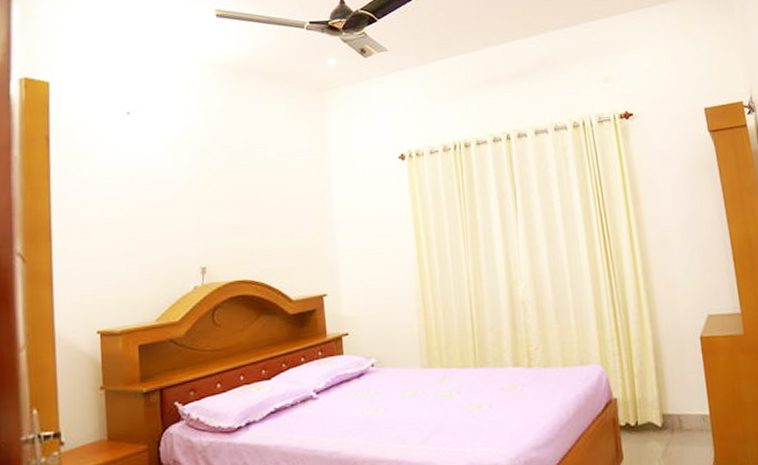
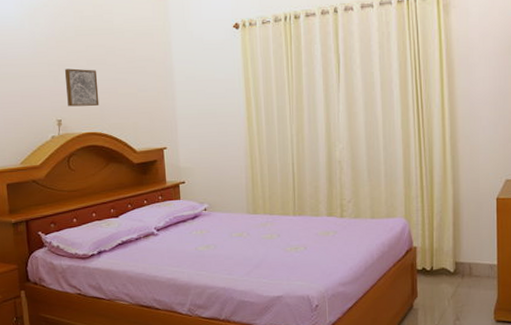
wall art: none [210,208,250,252] -> present [64,68,100,107]

